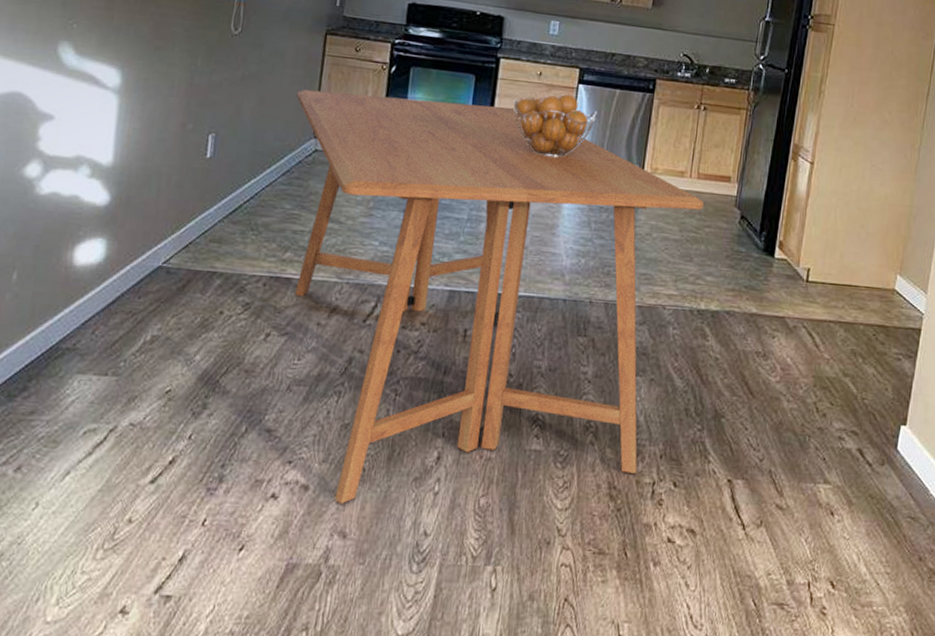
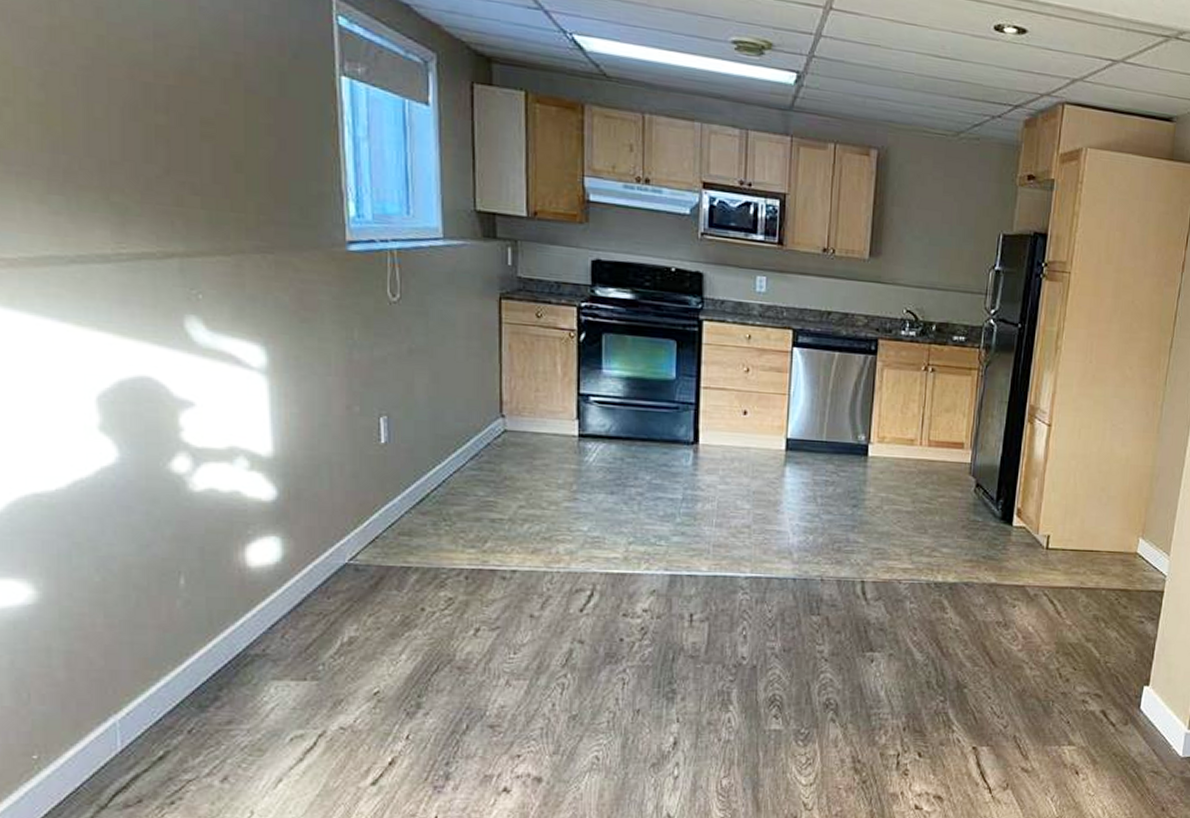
dining table: present [295,89,705,503] -> none [475,362,937,792]
fruit basket: present [513,93,598,158] -> none [722,358,817,430]

